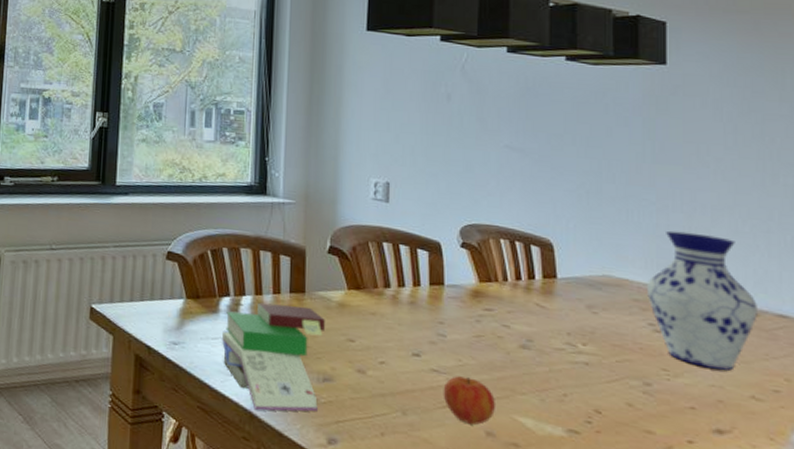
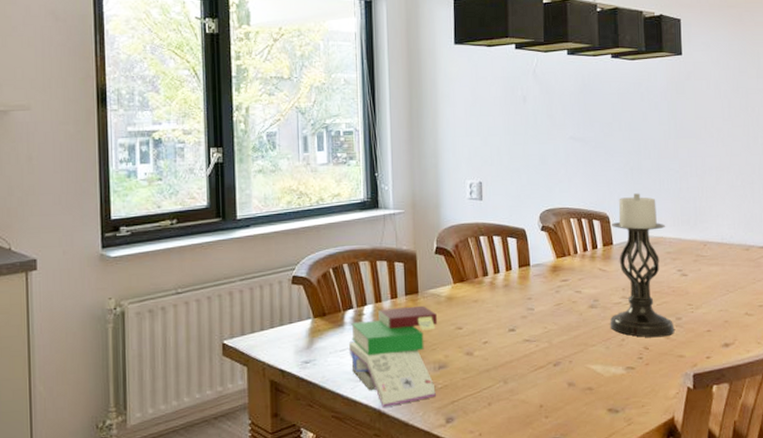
apple: present [443,376,495,426] -> none [534,341,574,380]
candle holder: none [547,221,641,403] -> present [610,193,675,338]
vase: present [646,230,758,371] -> none [675,191,748,297]

